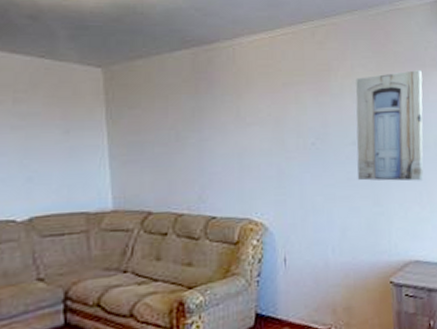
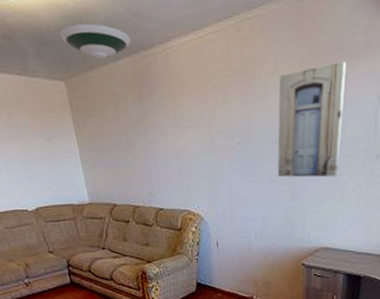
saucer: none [104,12,193,49] -> present [59,23,132,59]

